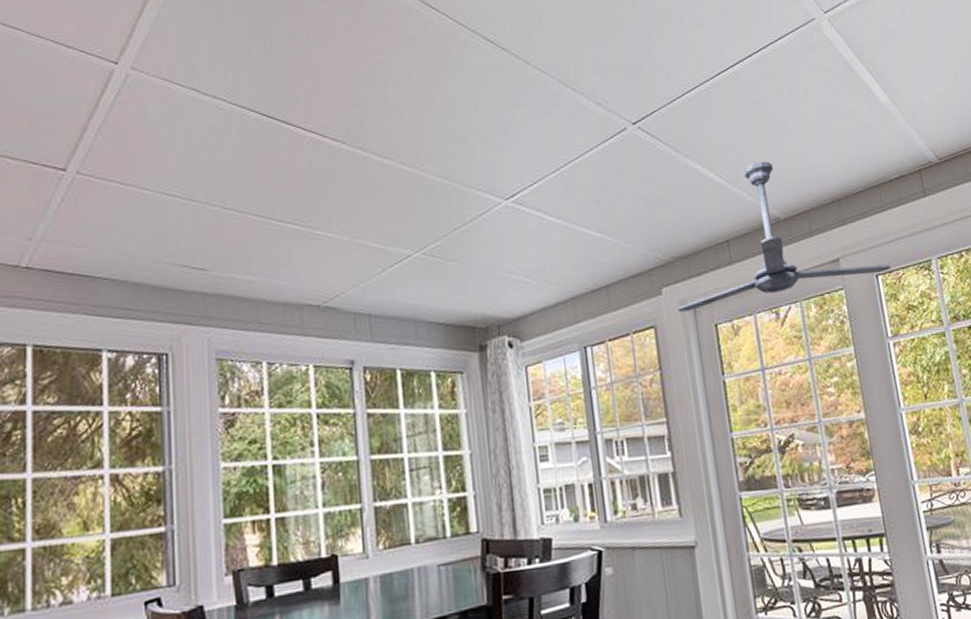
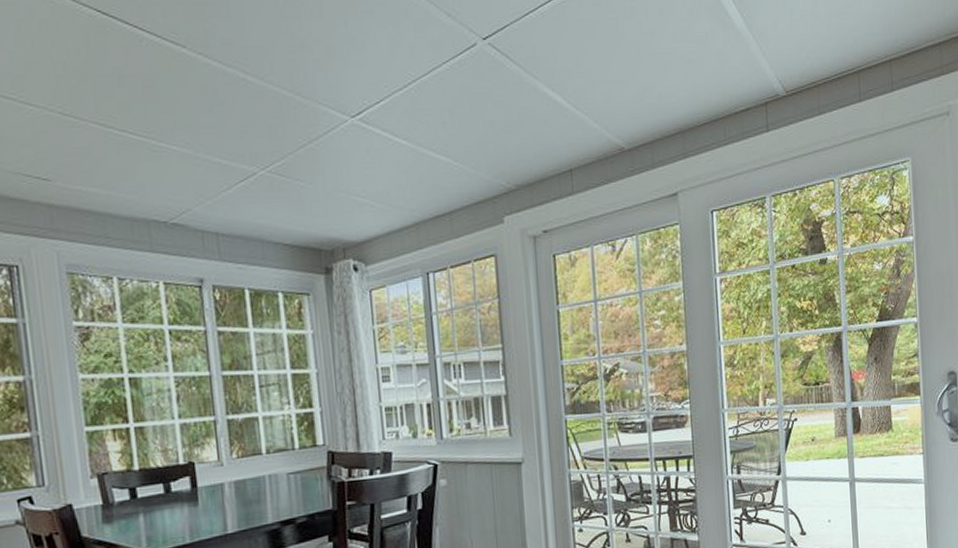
ceiling fan: present [678,161,891,312] -> none [519,86,726,242]

